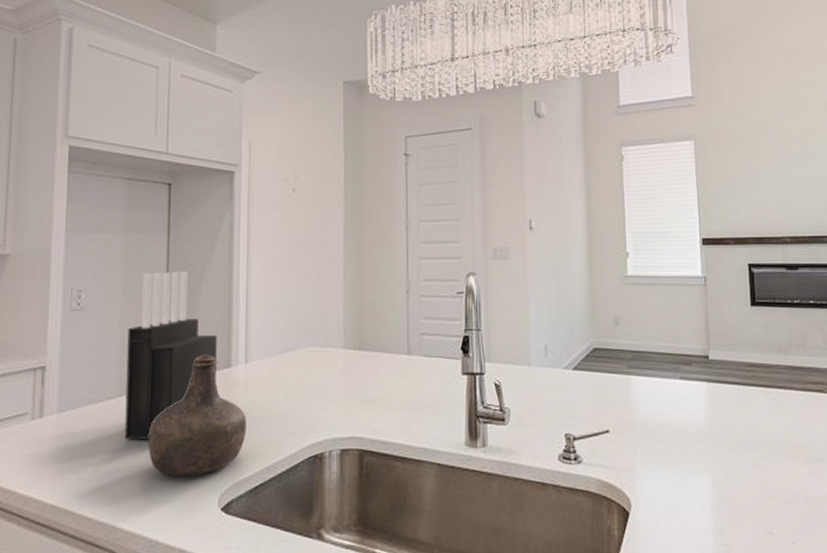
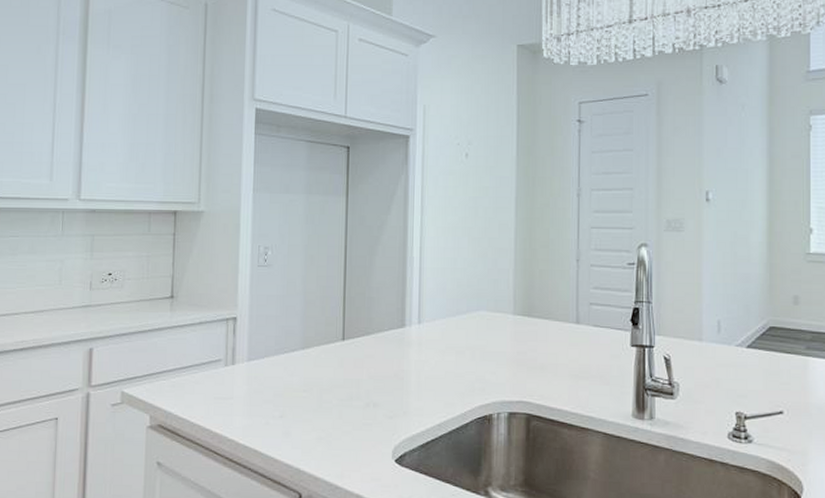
knife block: present [124,271,217,440] -> none [307,233,392,391]
bottle: present [148,356,247,477] -> none [328,315,419,428]

